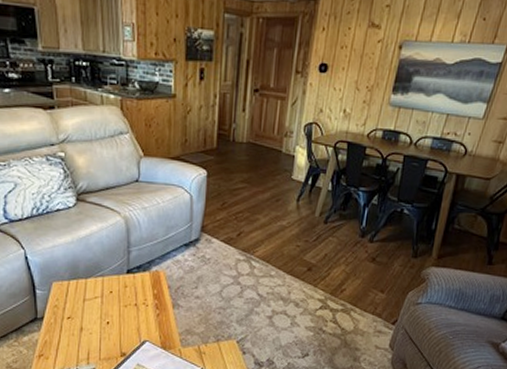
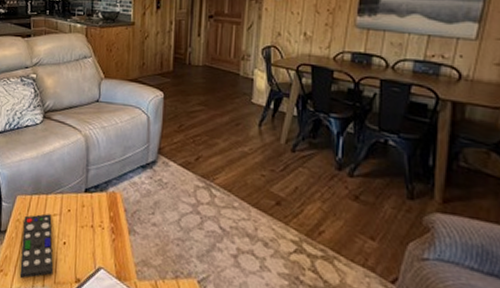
remote control: none [62,297,98,360] -> present [19,213,54,279]

